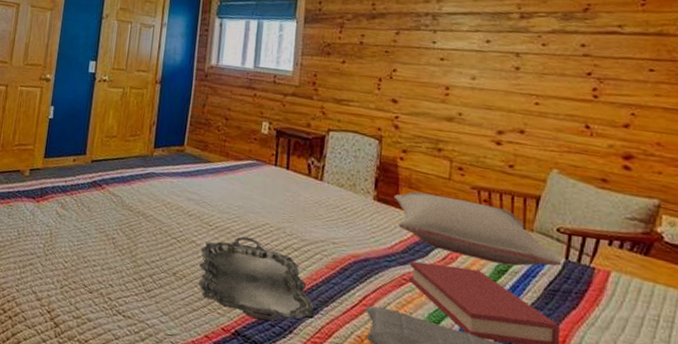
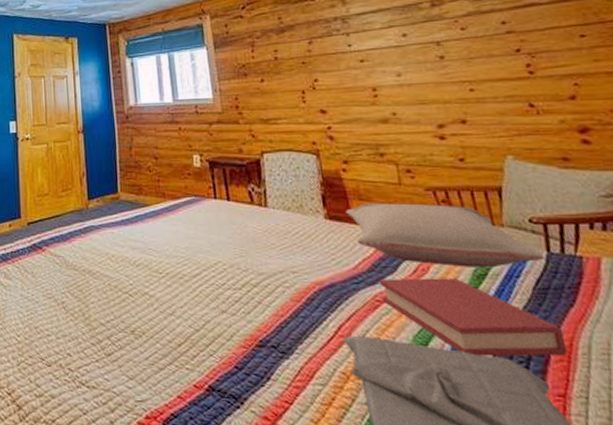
serving tray: present [199,236,314,321] -> none [156,279,290,370]

